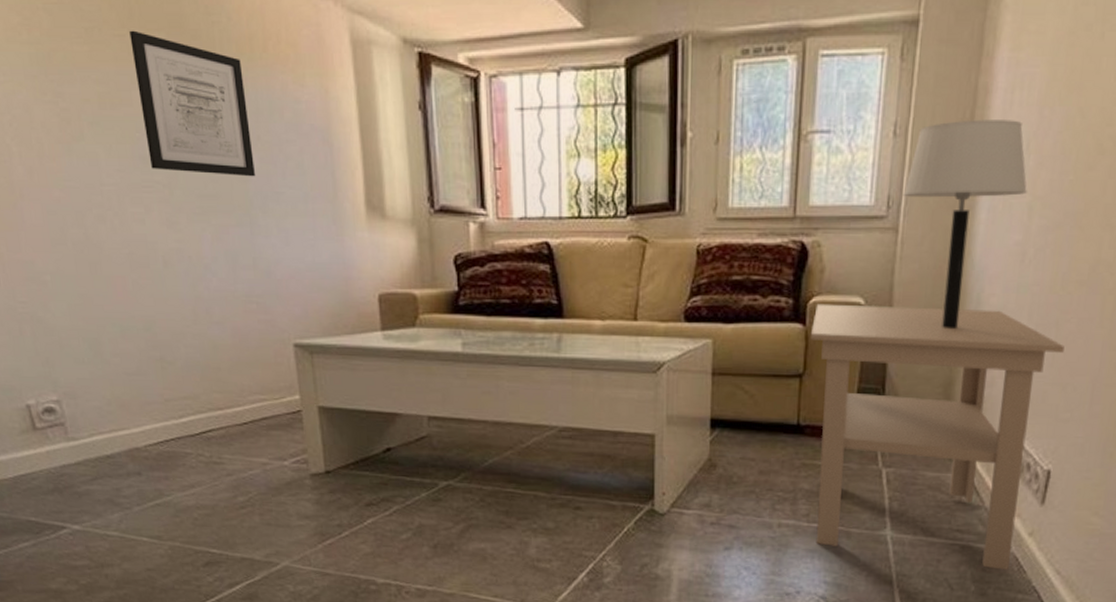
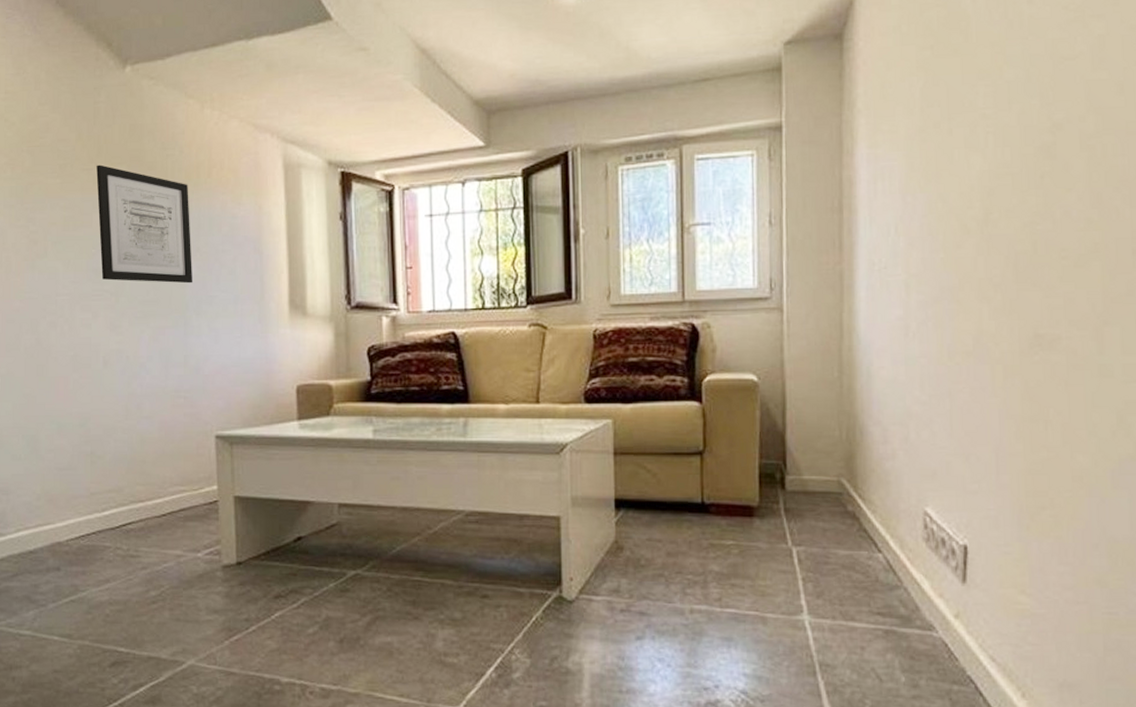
side table: present [810,303,1065,570] -> none [707,381,961,657]
table lamp: present [903,119,1027,328] -> none [784,207,901,402]

